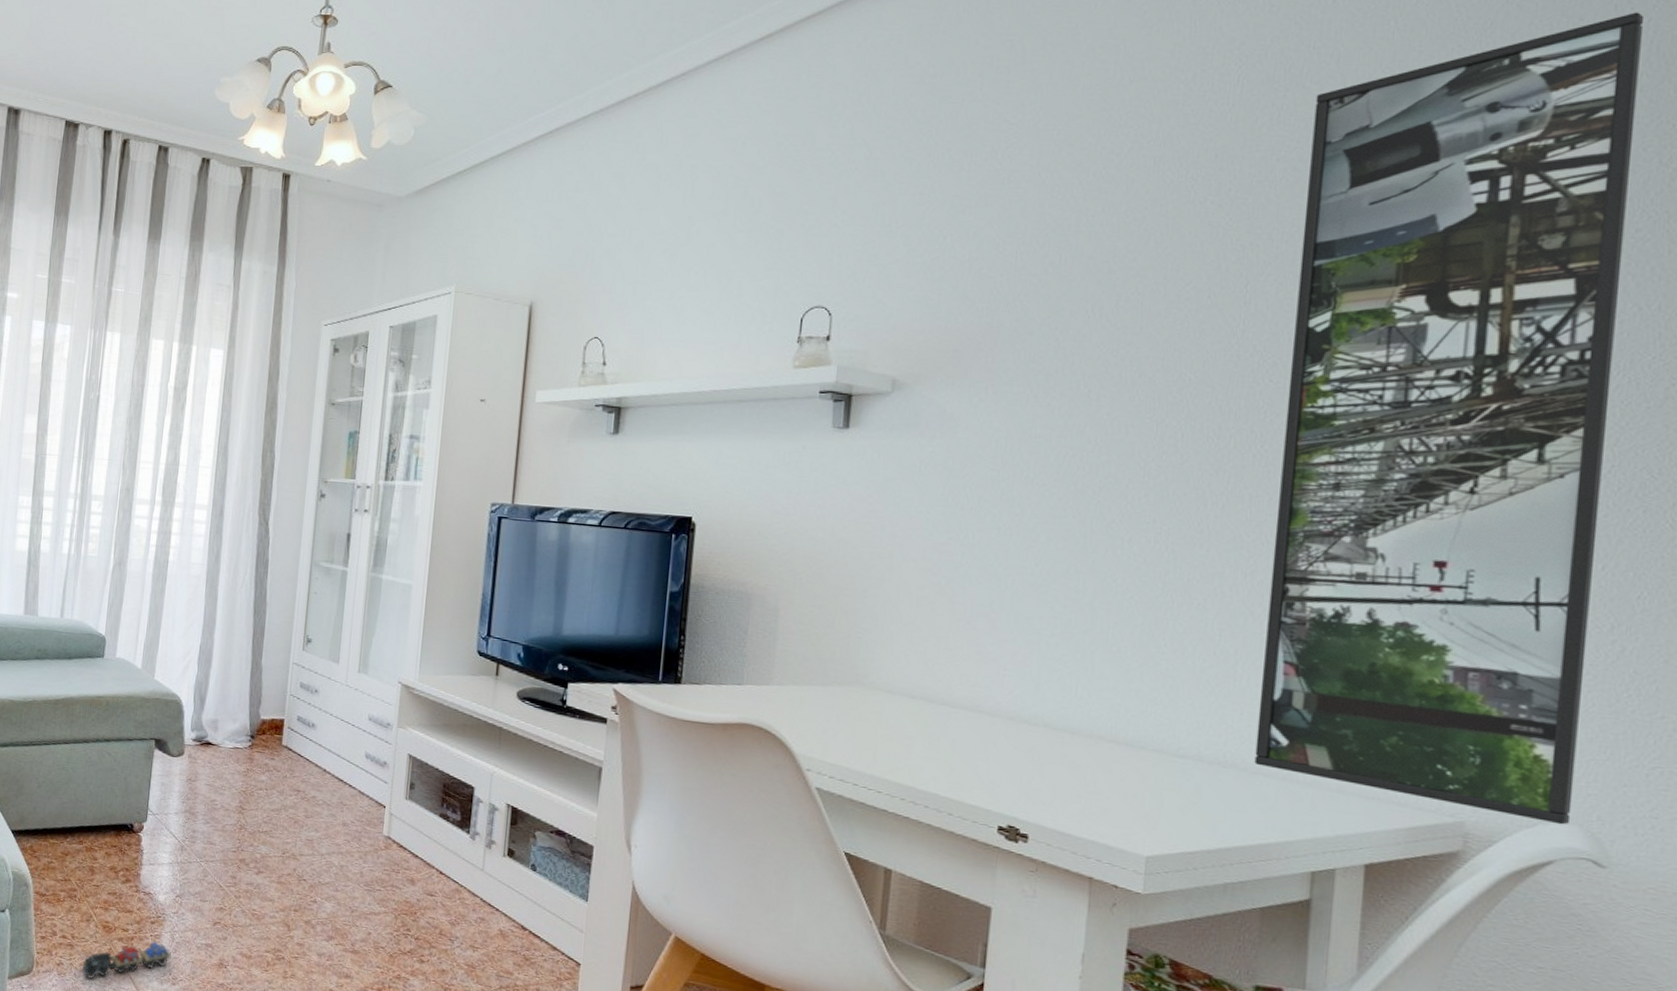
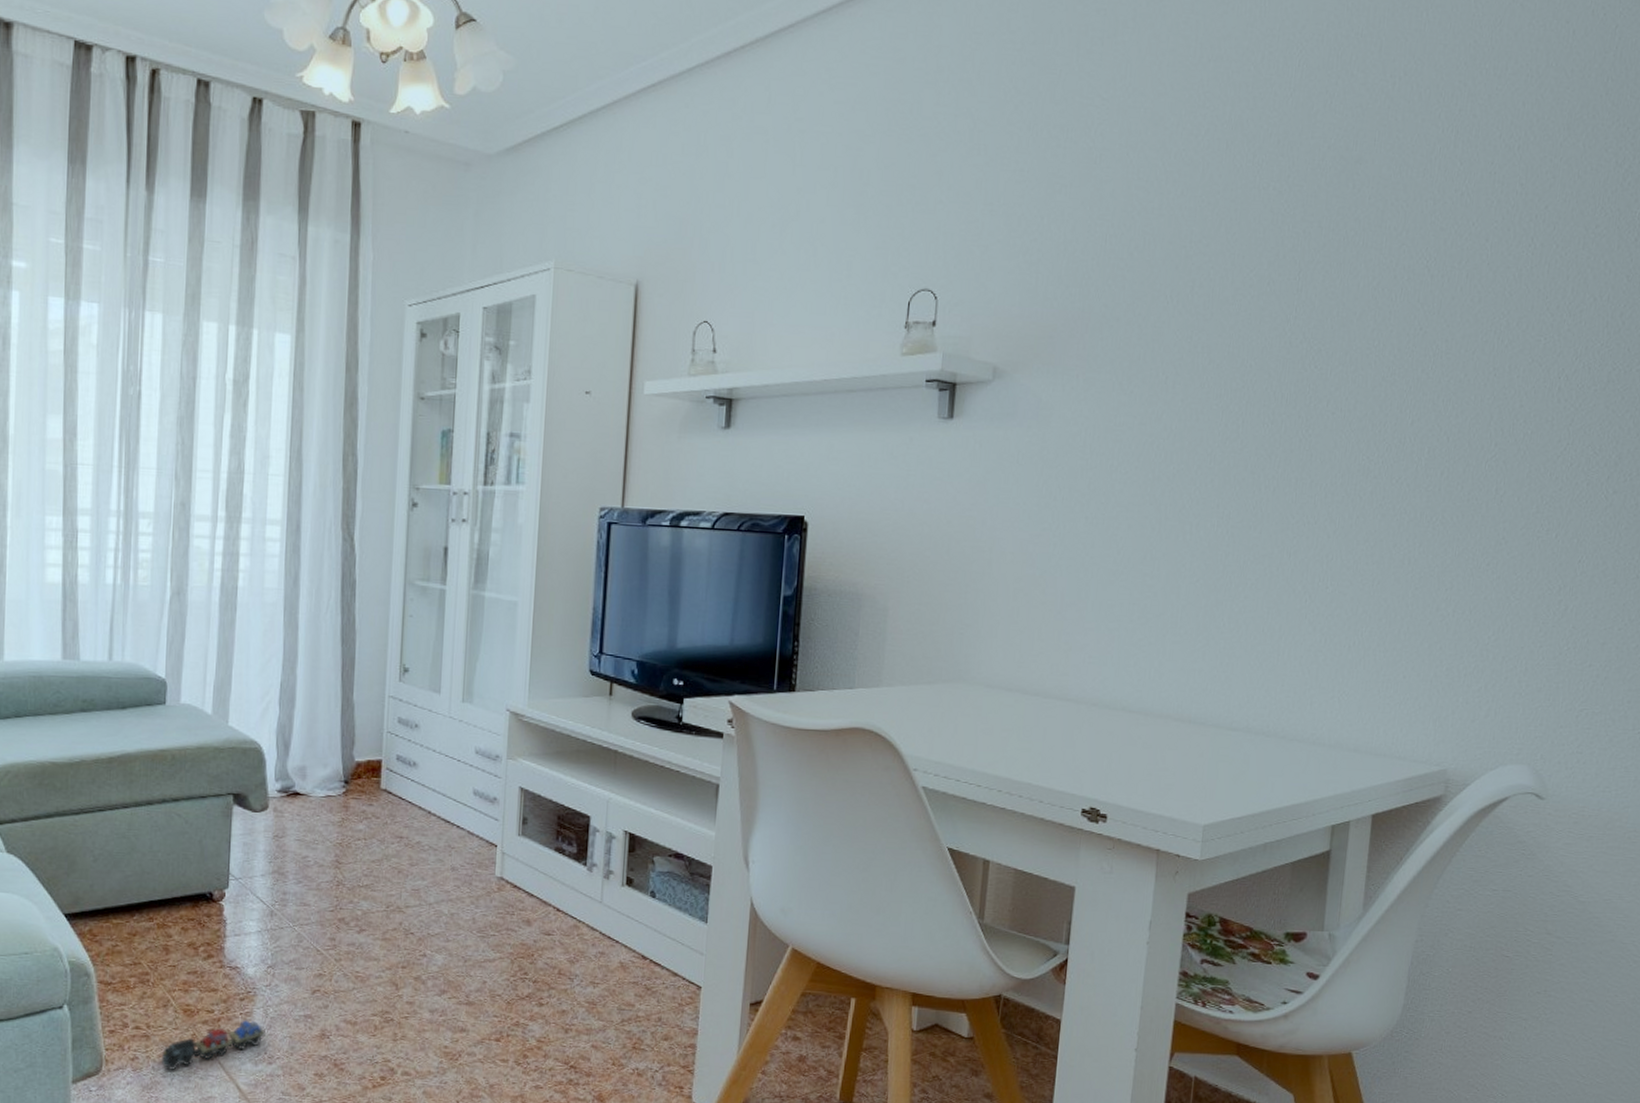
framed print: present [1254,12,1645,825] -> none [1291,18,1613,765]

